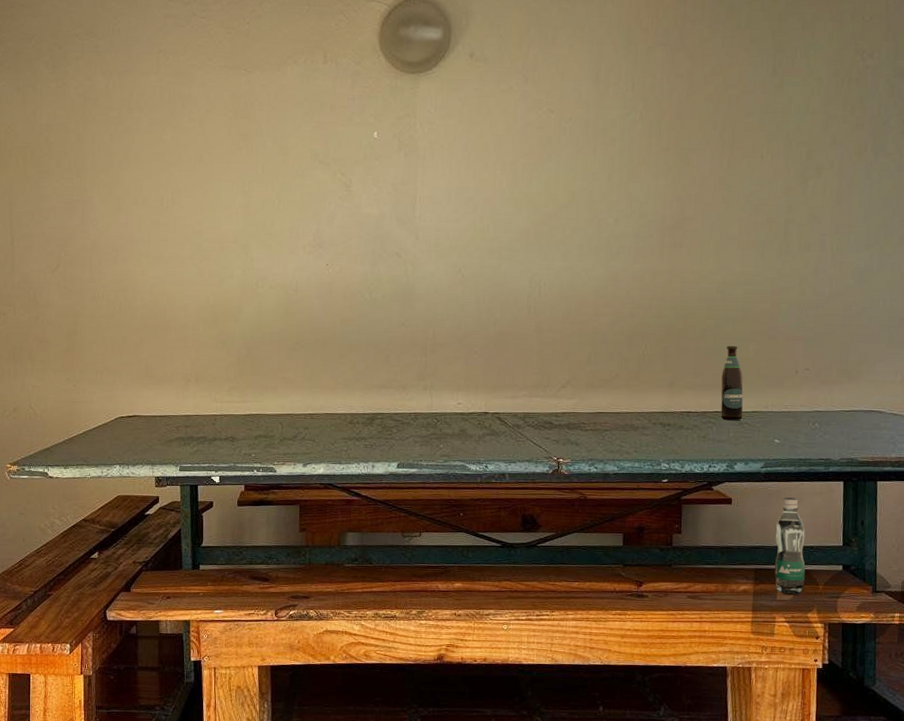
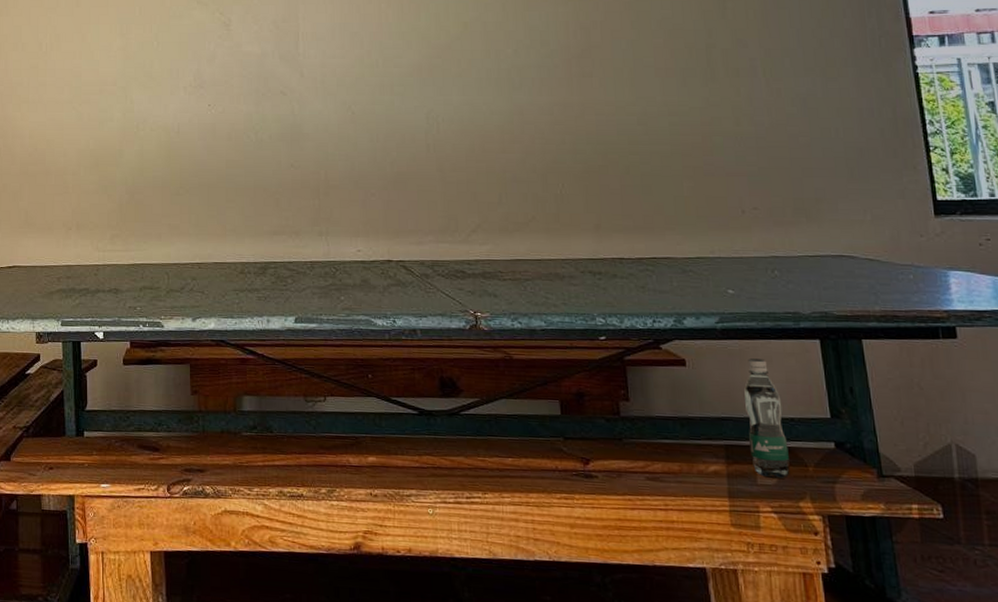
bottle: present [720,345,743,421] -> none [655,183,686,269]

